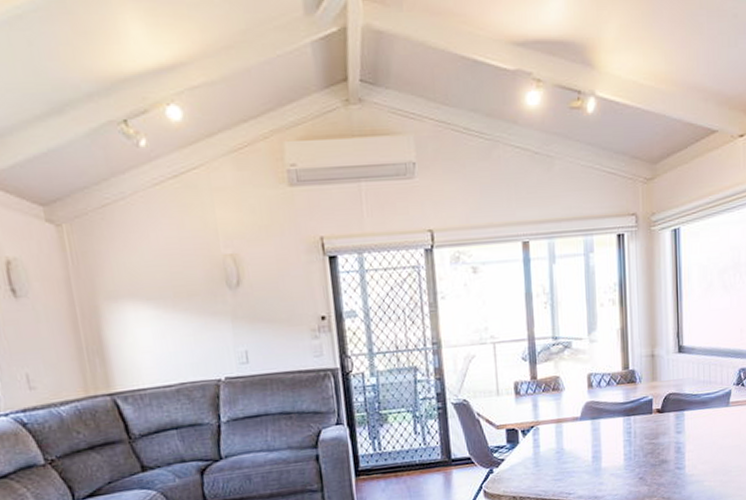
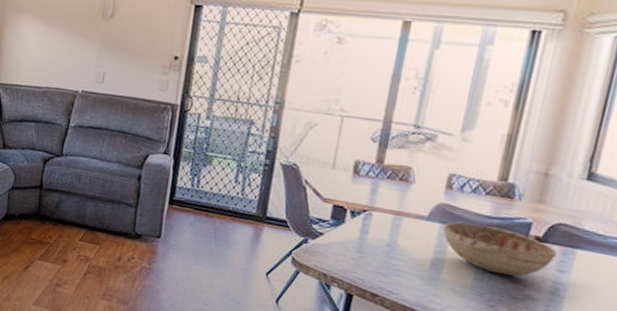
decorative bowl: none [593,410,674,450] -> present [442,221,558,276]

